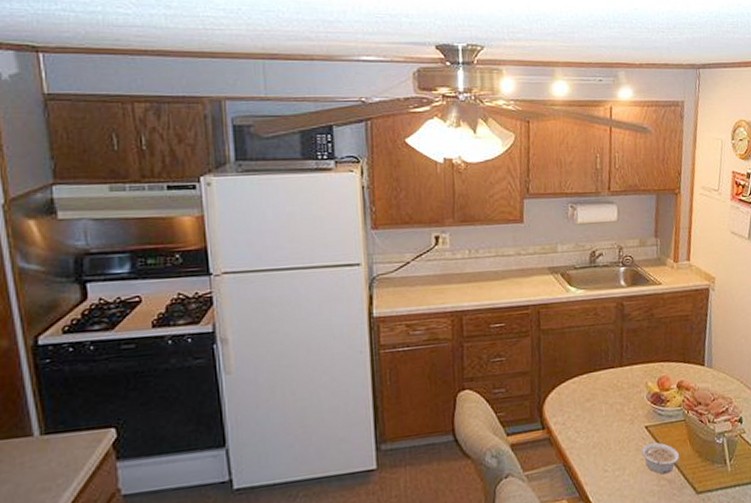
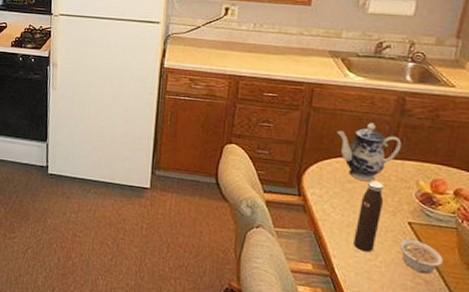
teapot: none [568,334,628,397] -> present [337,122,402,182]
water bottle: none [601,393,622,470] -> present [353,181,384,252]

